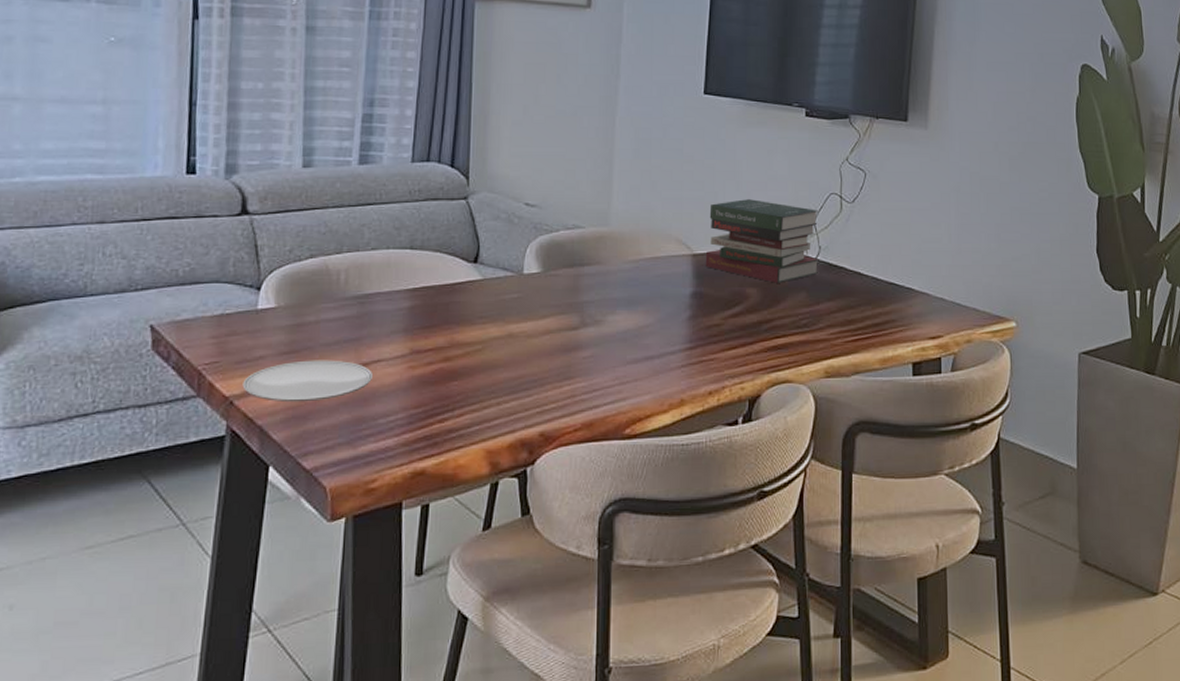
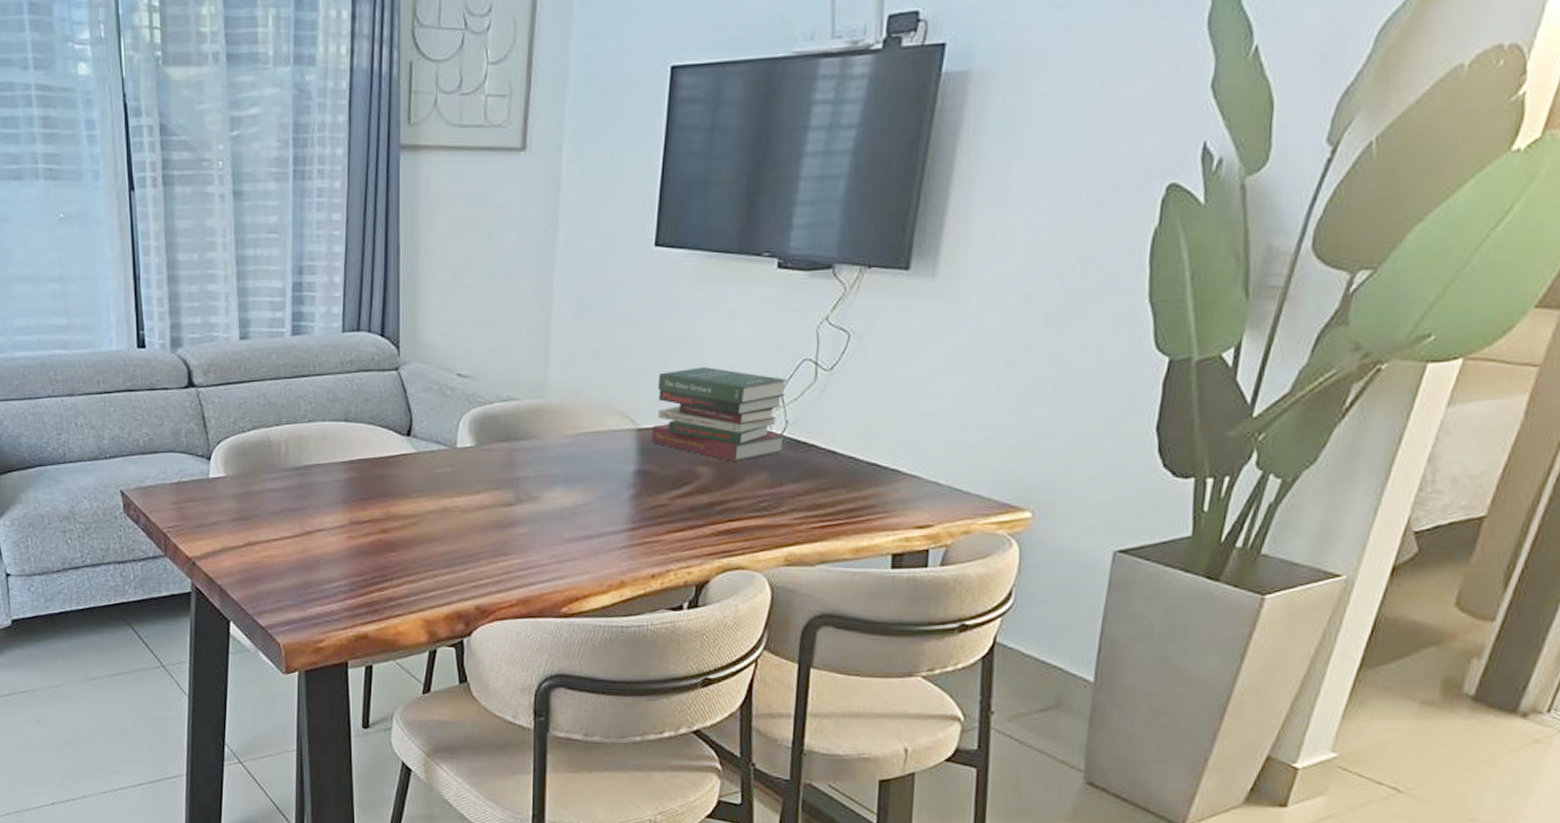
plate: present [242,360,374,403] -> none [202,527,317,566]

